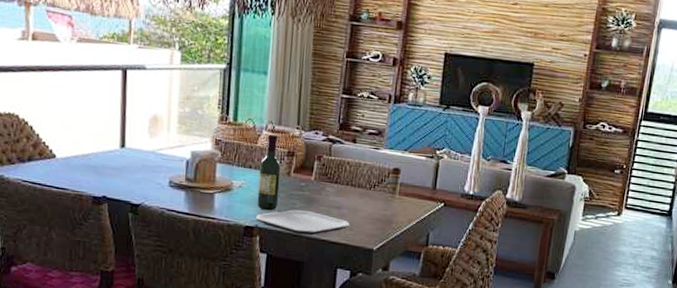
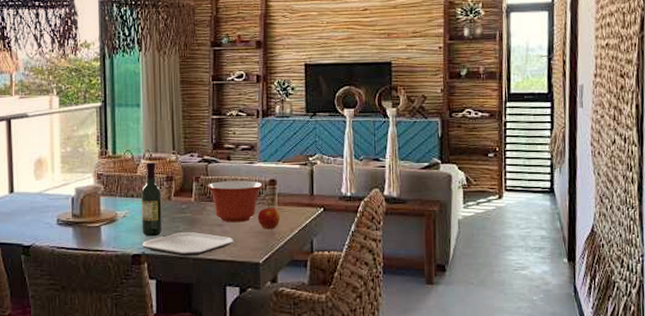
mixing bowl: none [328,163,386,208] -> present [207,180,263,223]
apple: none [376,194,400,218] -> present [258,205,280,230]

